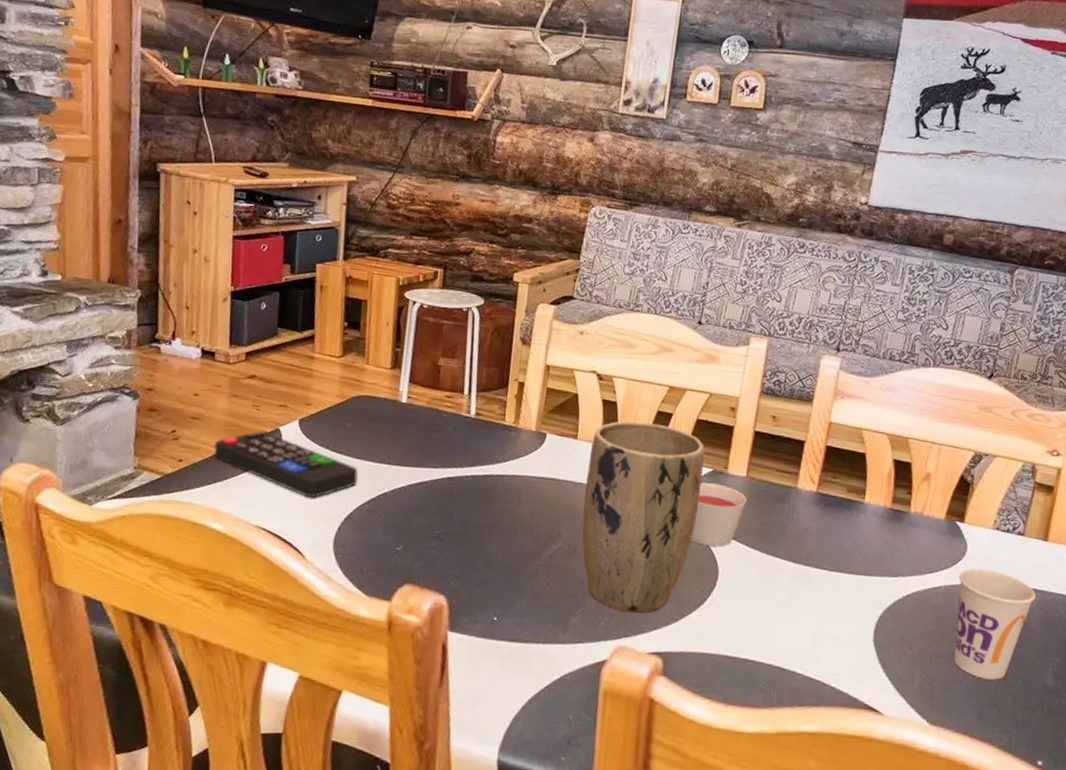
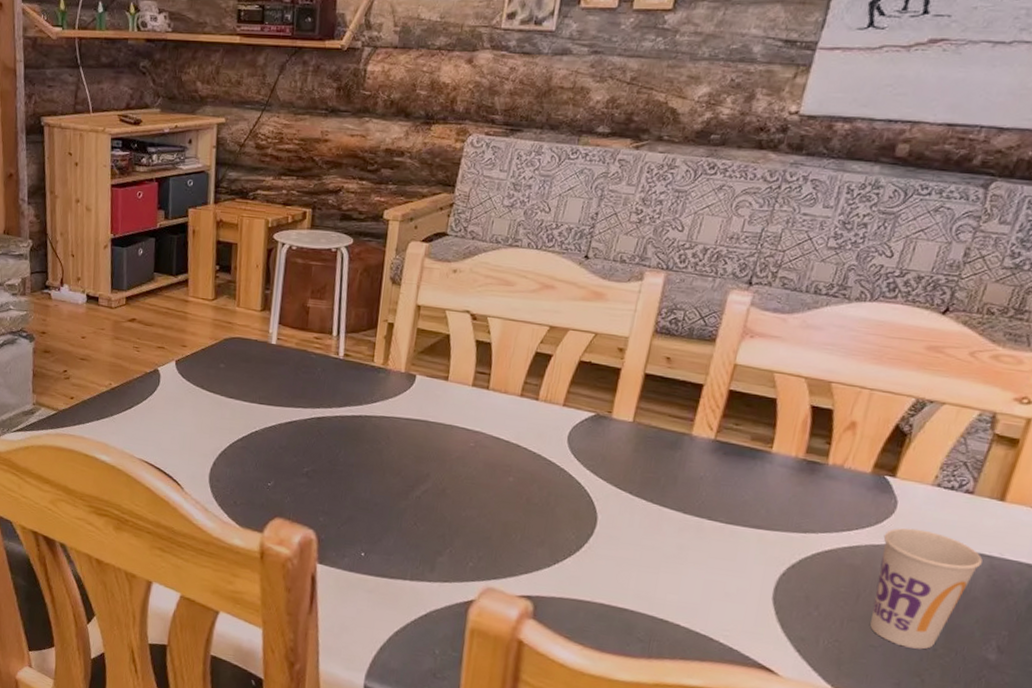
remote control: present [213,431,359,499] -> none [100,371,231,435]
plant pot: present [582,421,705,614] -> none [451,363,587,557]
candle: present [690,482,747,547] -> none [567,427,632,494]

